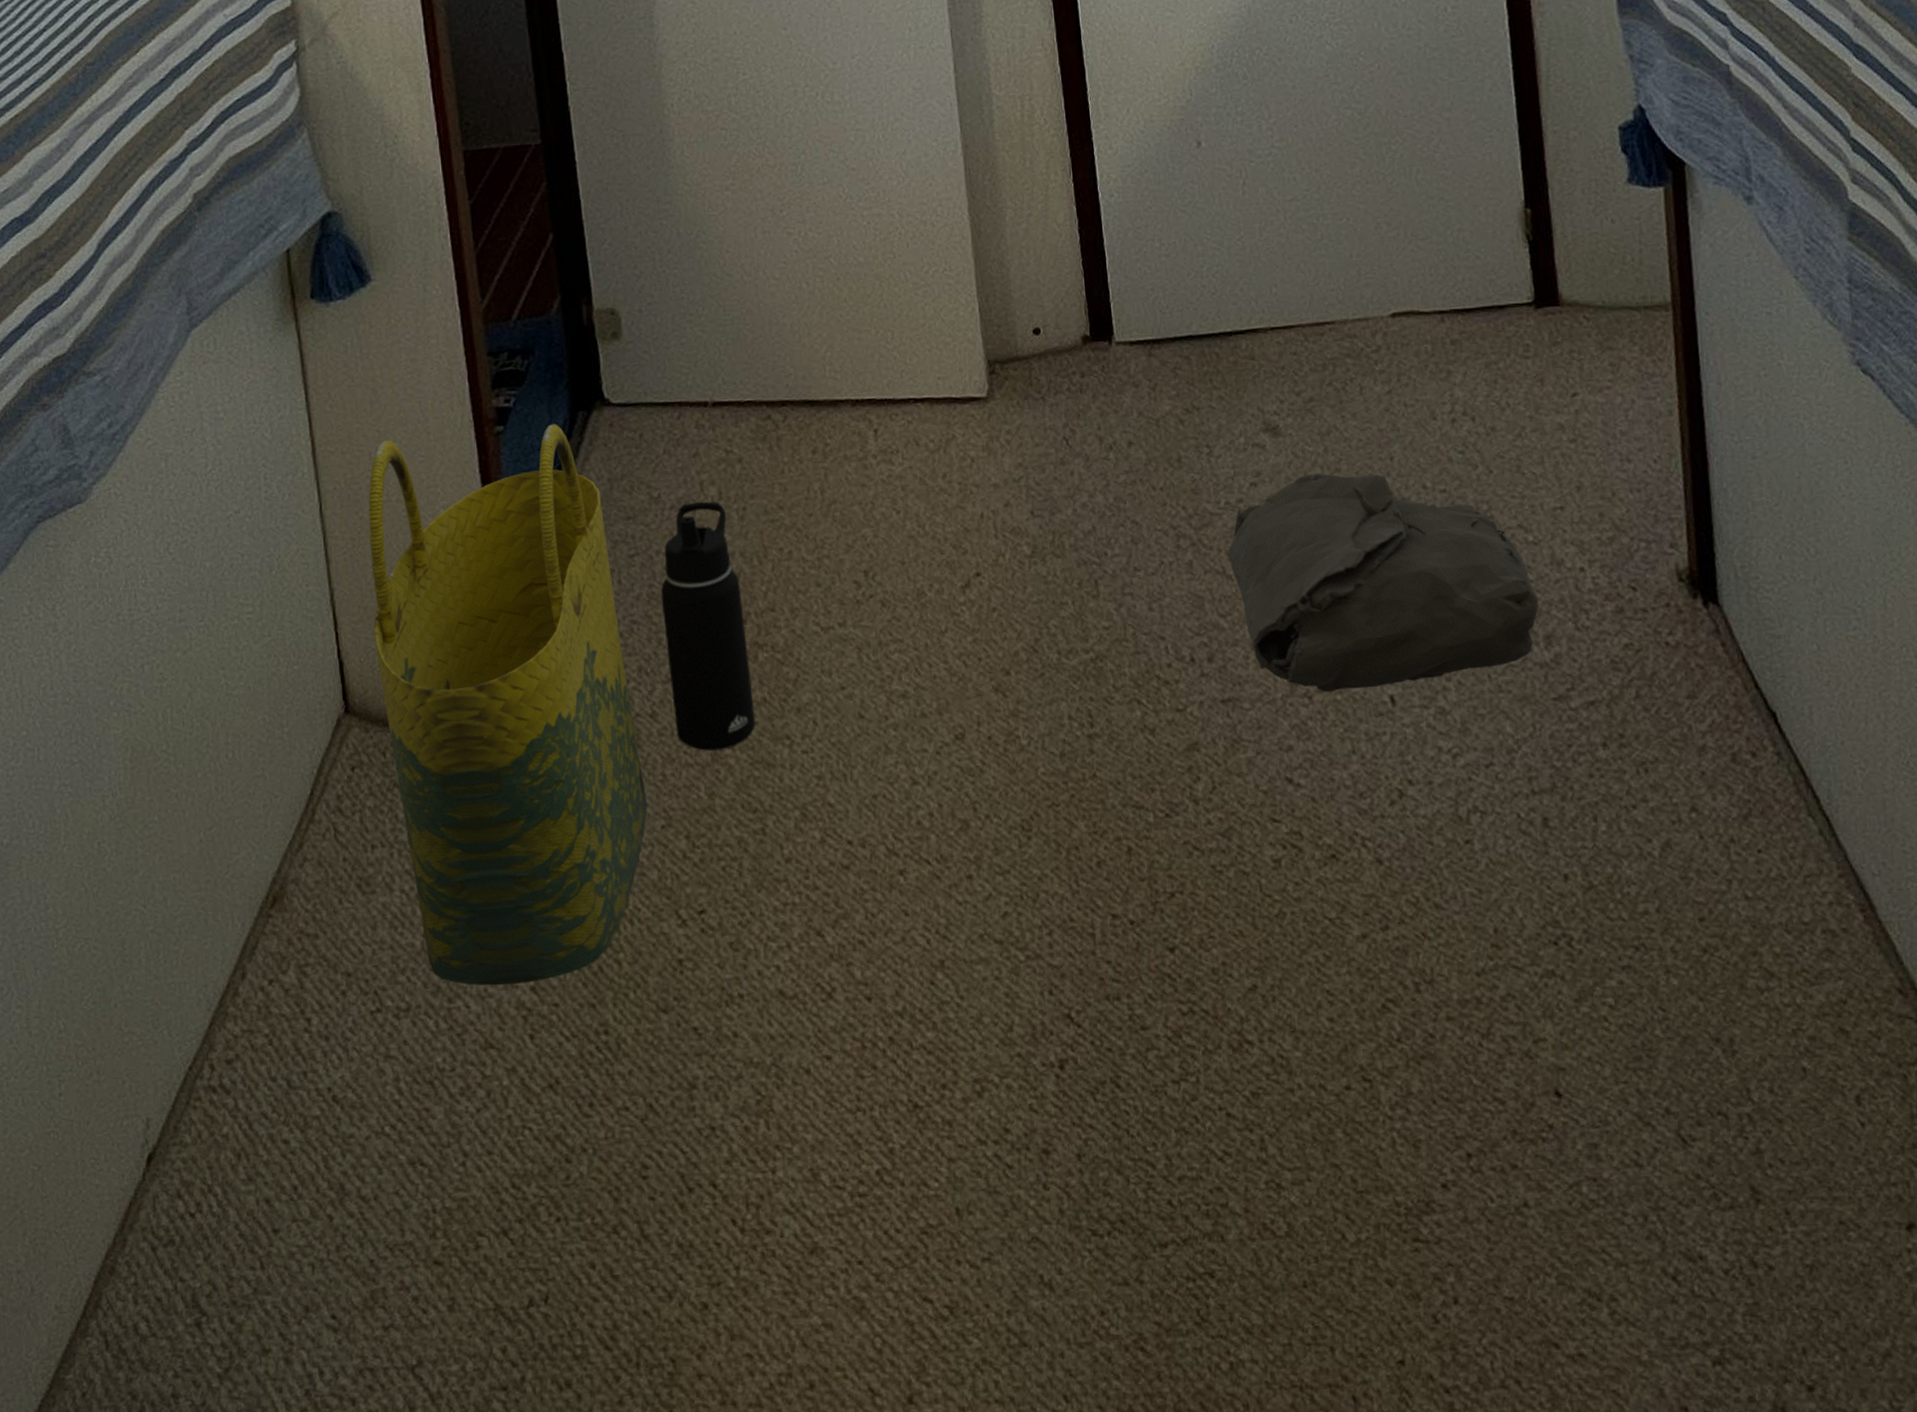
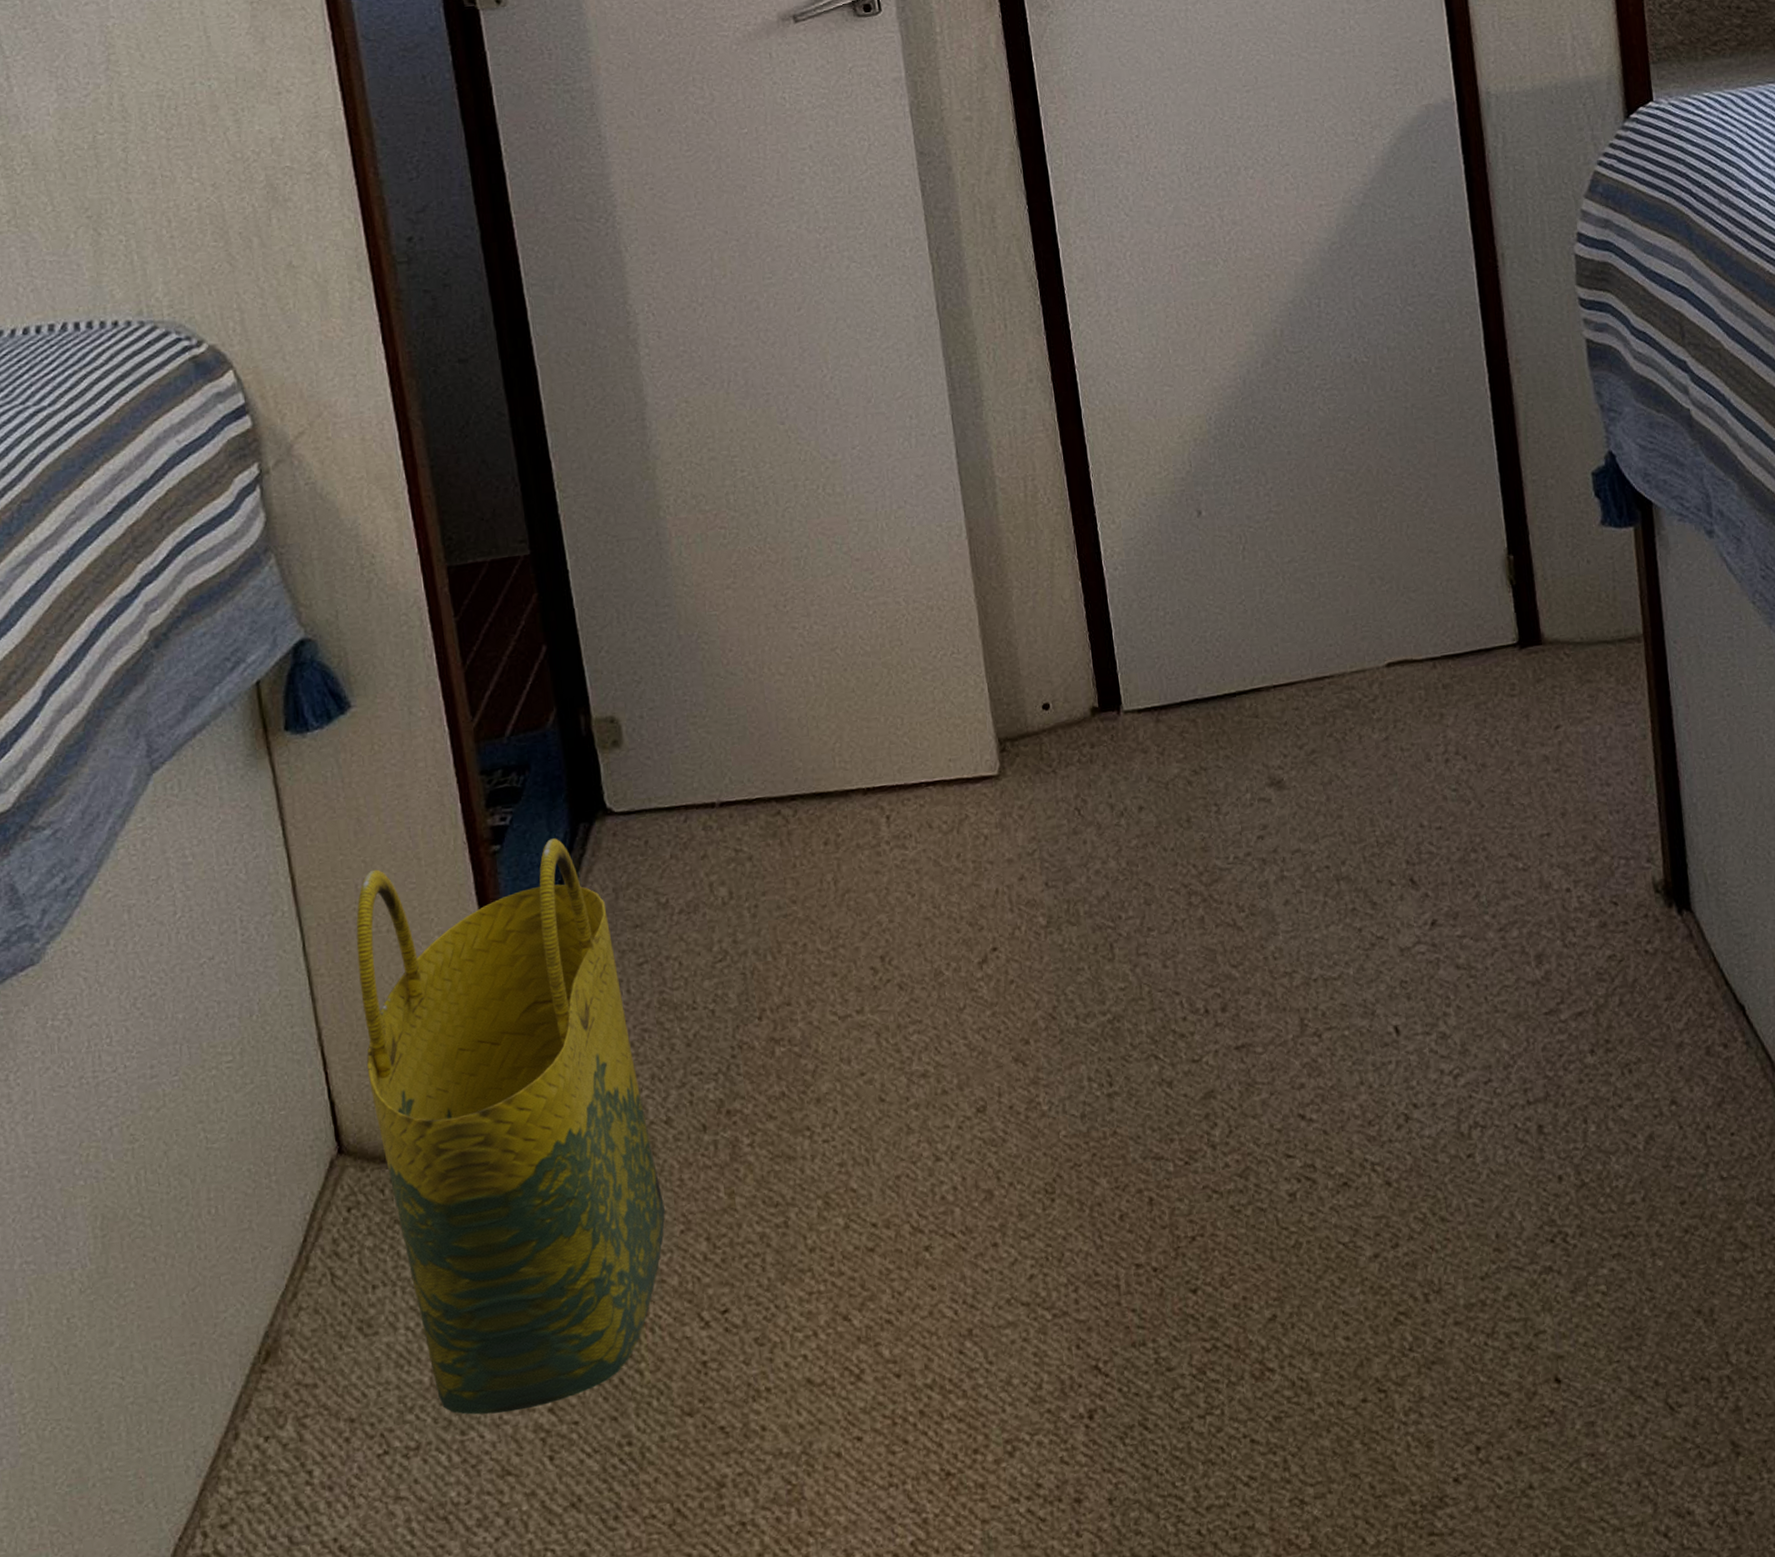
water bottle: present [660,501,755,751] -> none [671,902,774,1151]
bag: present [1227,474,1540,693] -> none [1237,817,1530,1029]

